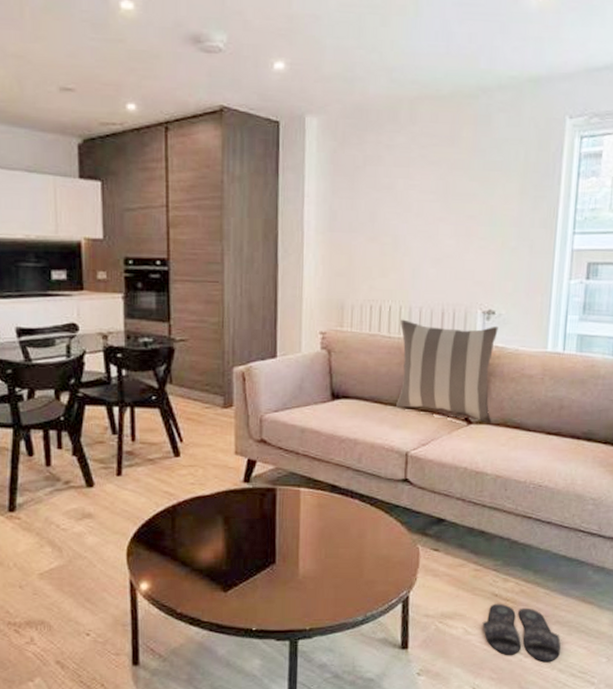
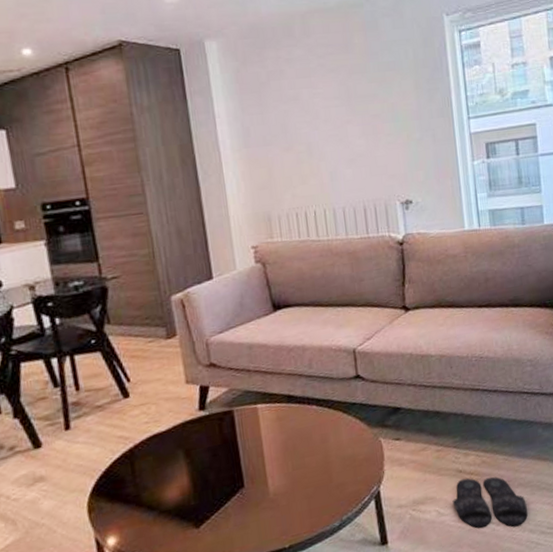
pillow: present [396,319,498,423] -> none [327,213,428,308]

